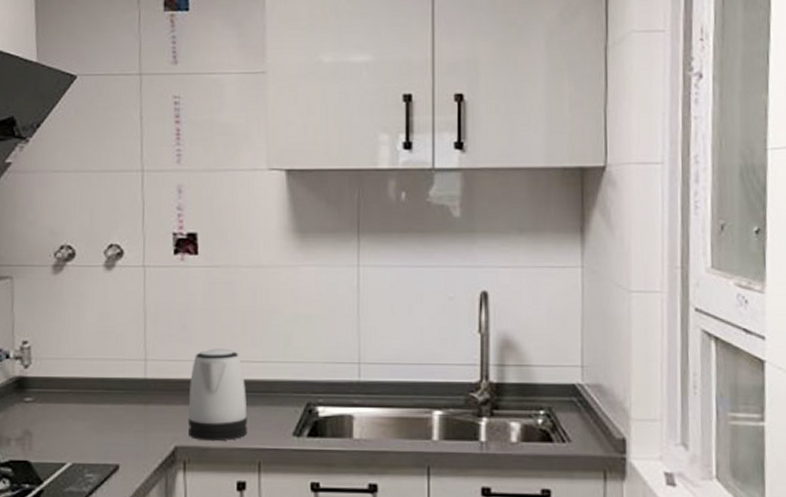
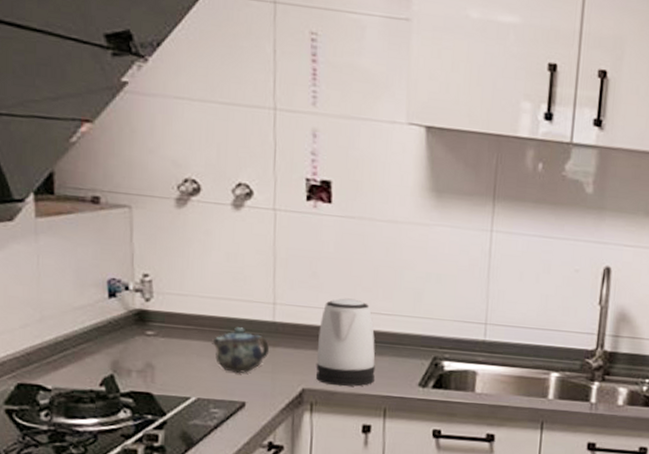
teapot: none [86,387,142,434] -> present [212,327,270,373]

